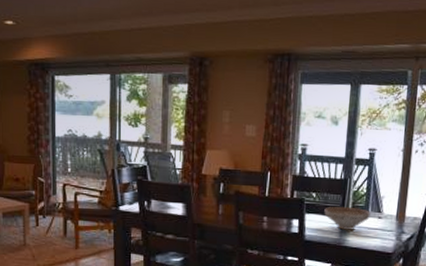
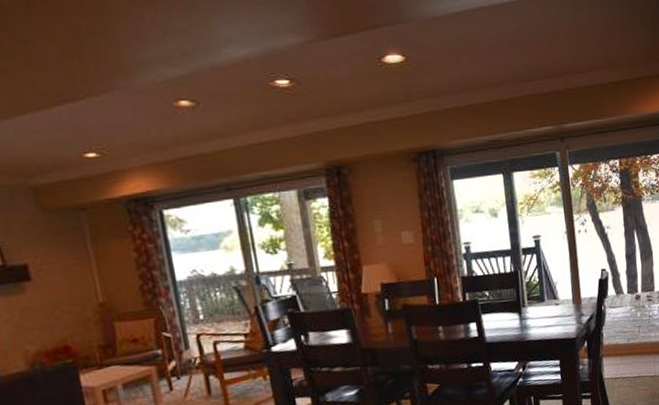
decorative bowl: present [324,206,370,230] -> none [500,298,547,324]

